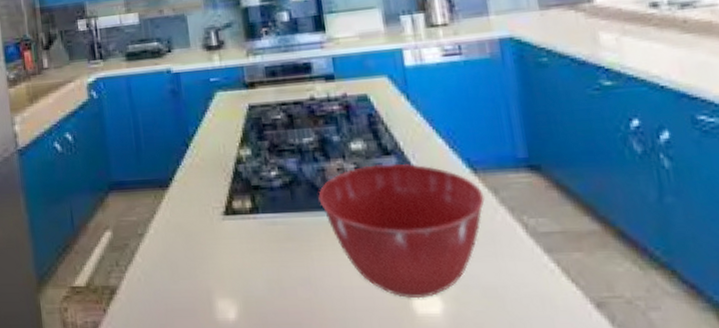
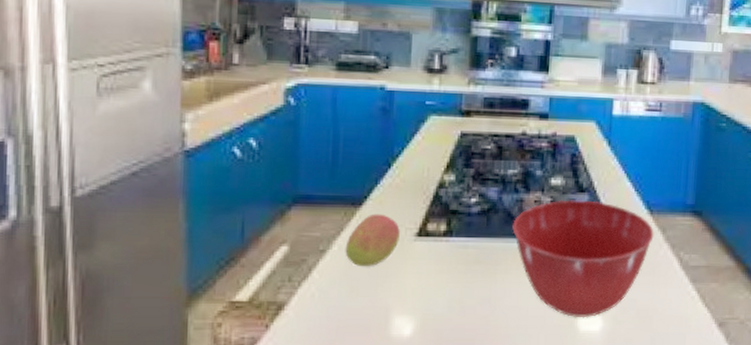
fruit: none [160,194,209,248] -> present [345,213,400,266]

